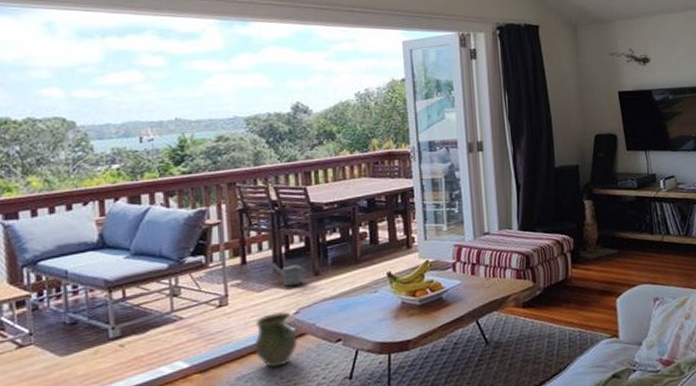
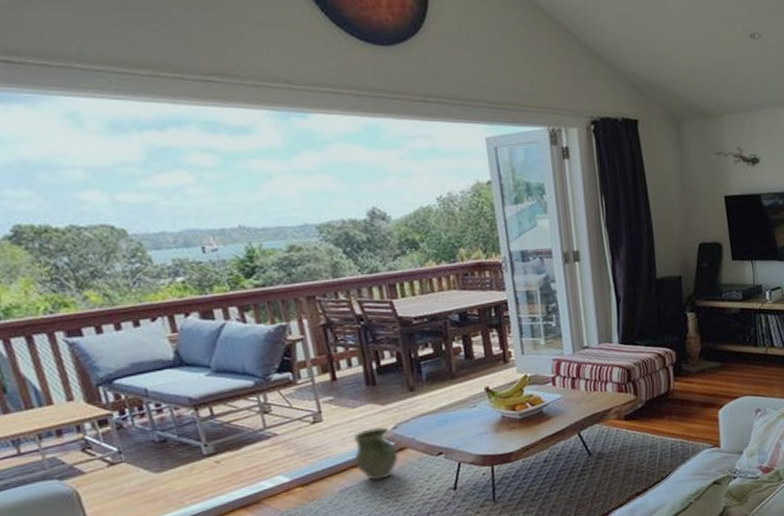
watering can: present [271,262,305,287] -> none [362,379,399,403]

